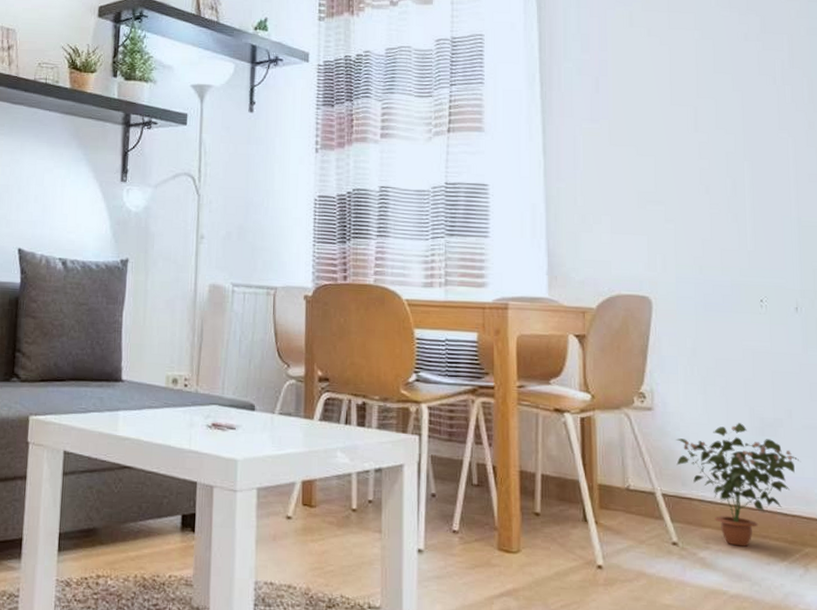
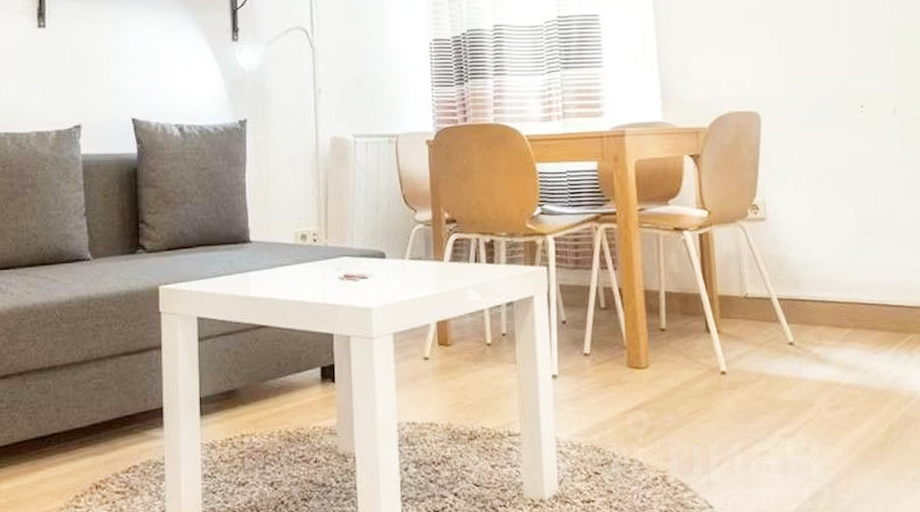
potted plant: present [676,423,799,547] -> none [788,224,901,340]

